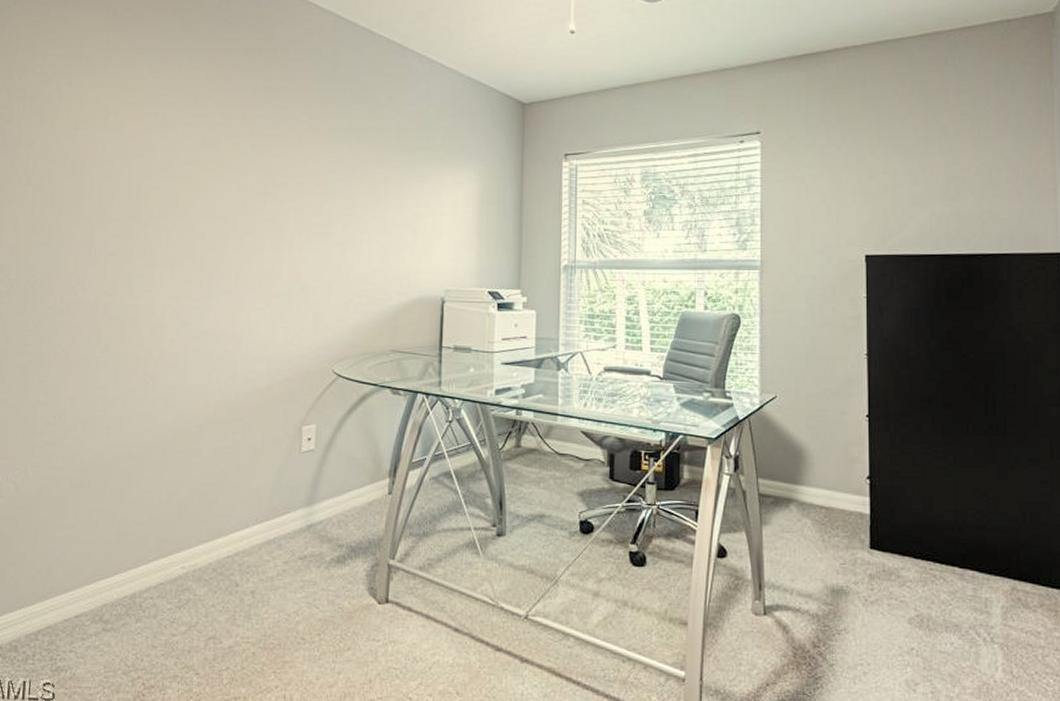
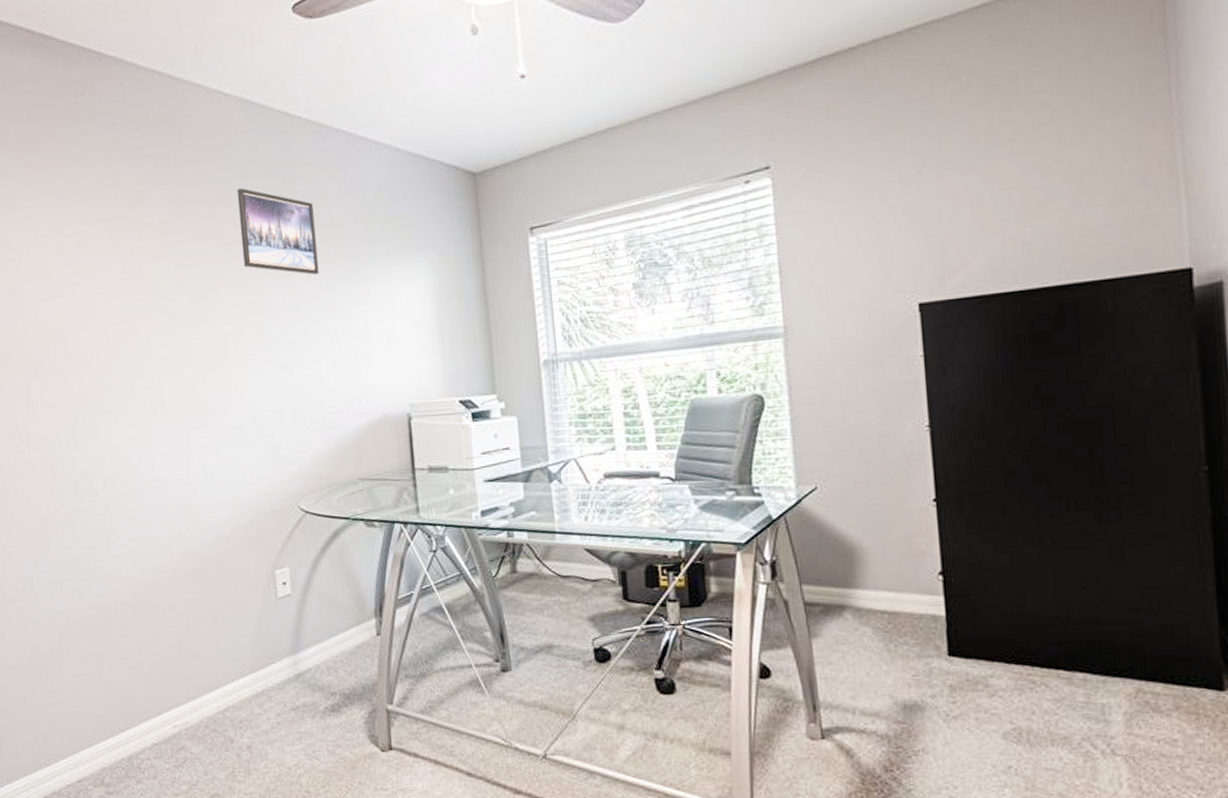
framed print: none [313,87,383,169] -> present [236,188,319,276]

